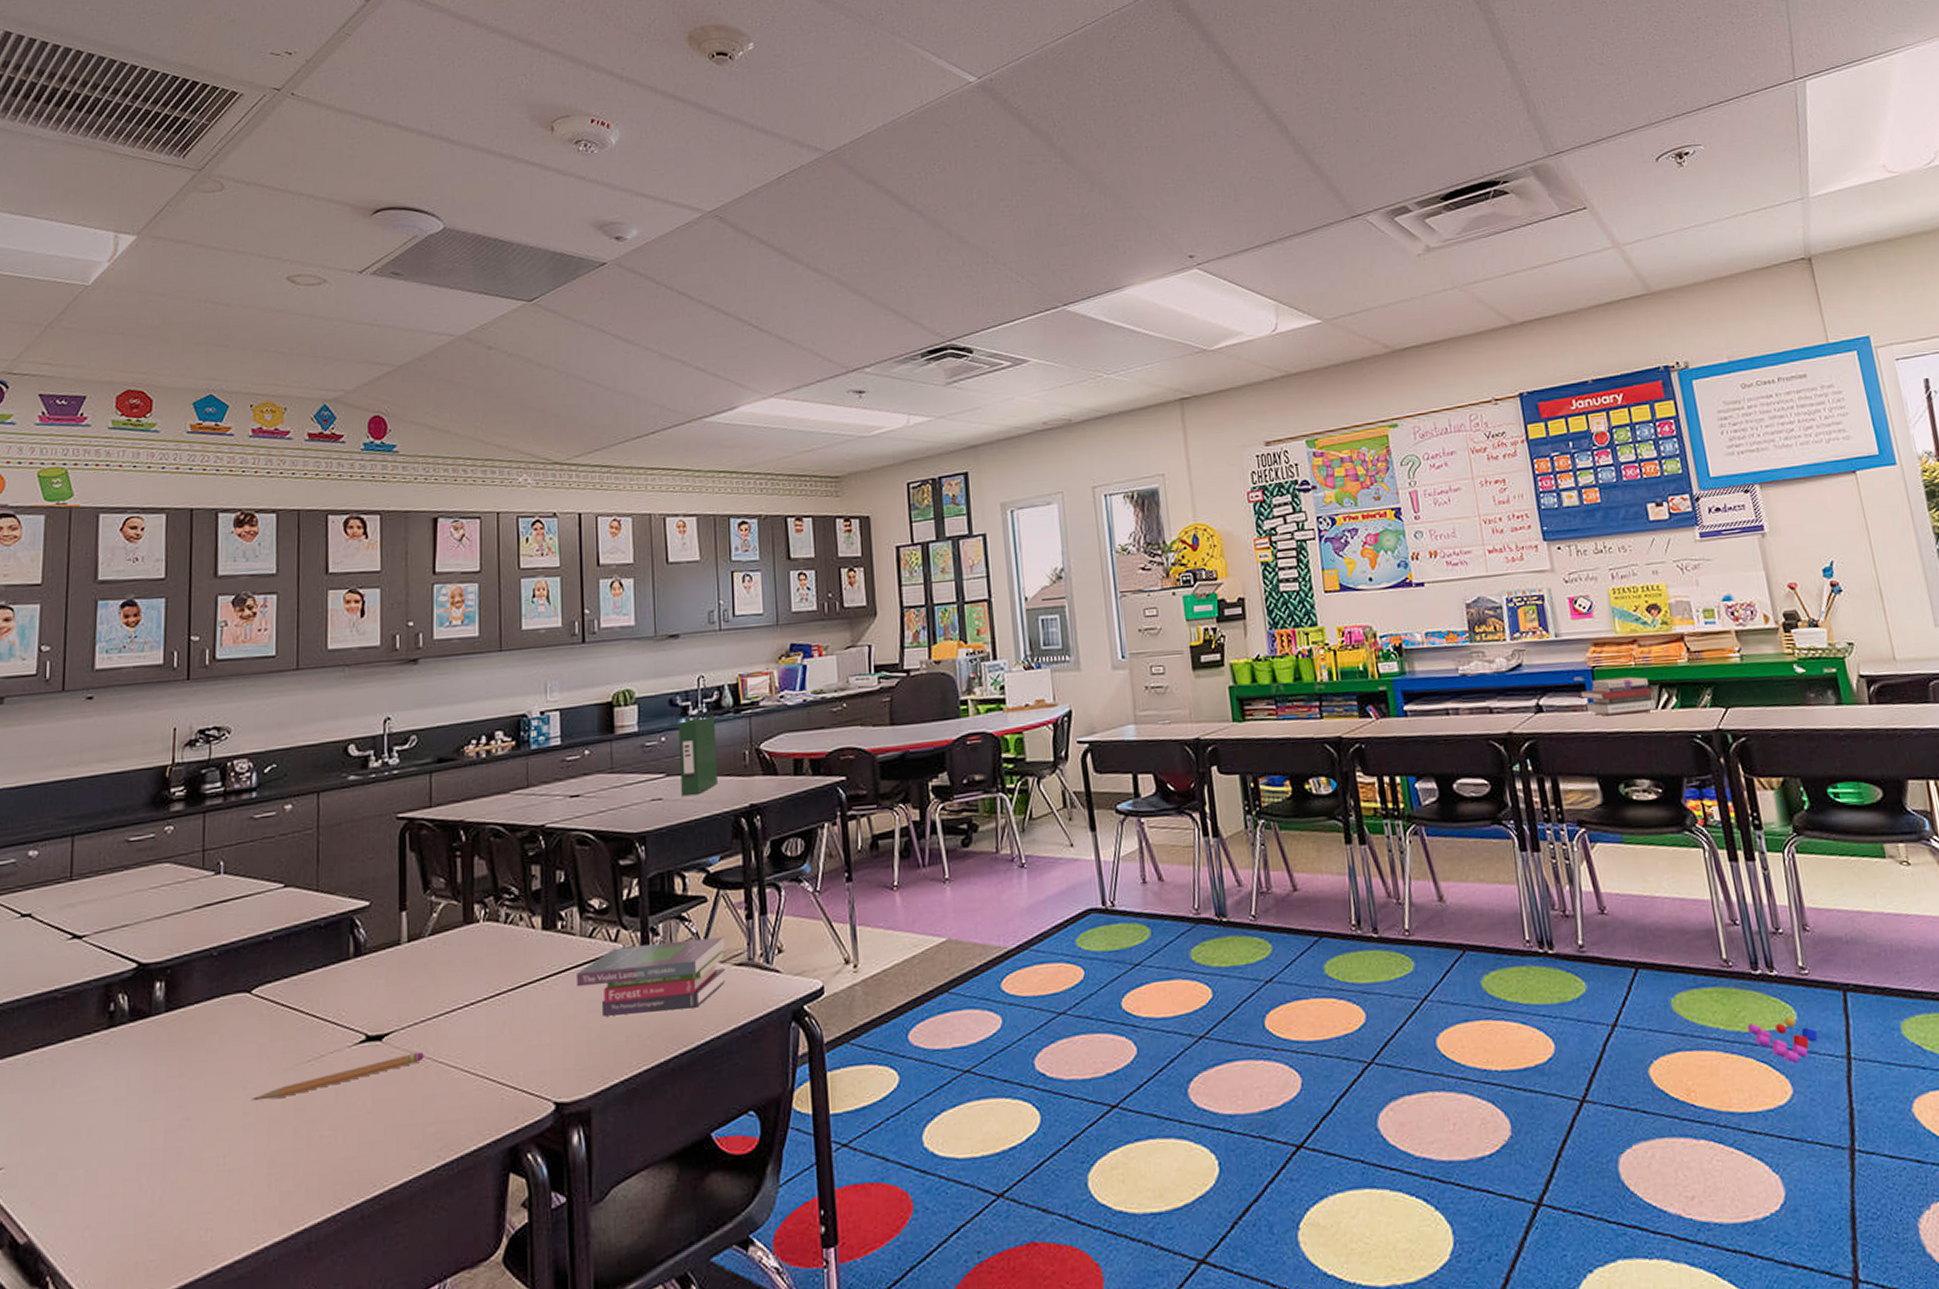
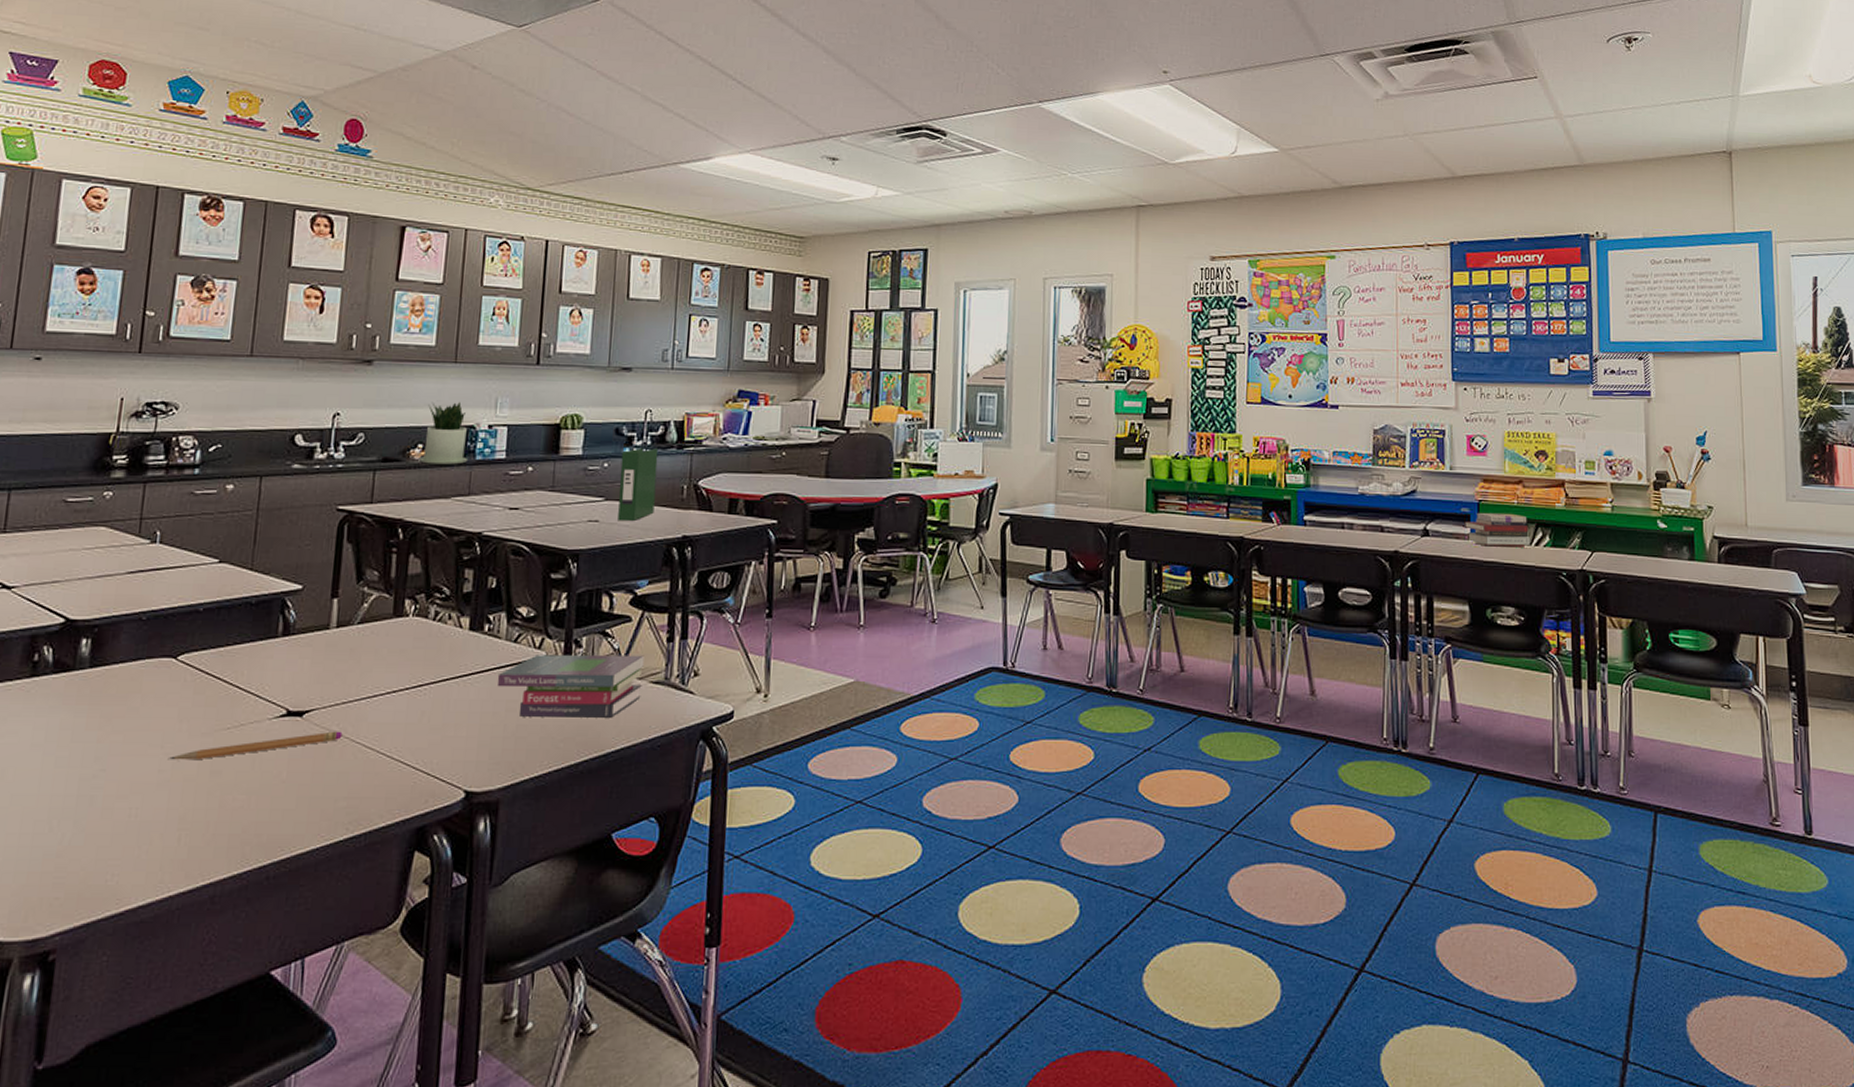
planter: none [473,690,522,761] -> present [418,401,467,466]
toy blocks: present [1747,1017,1818,1064] -> none [1566,830,1627,871]

